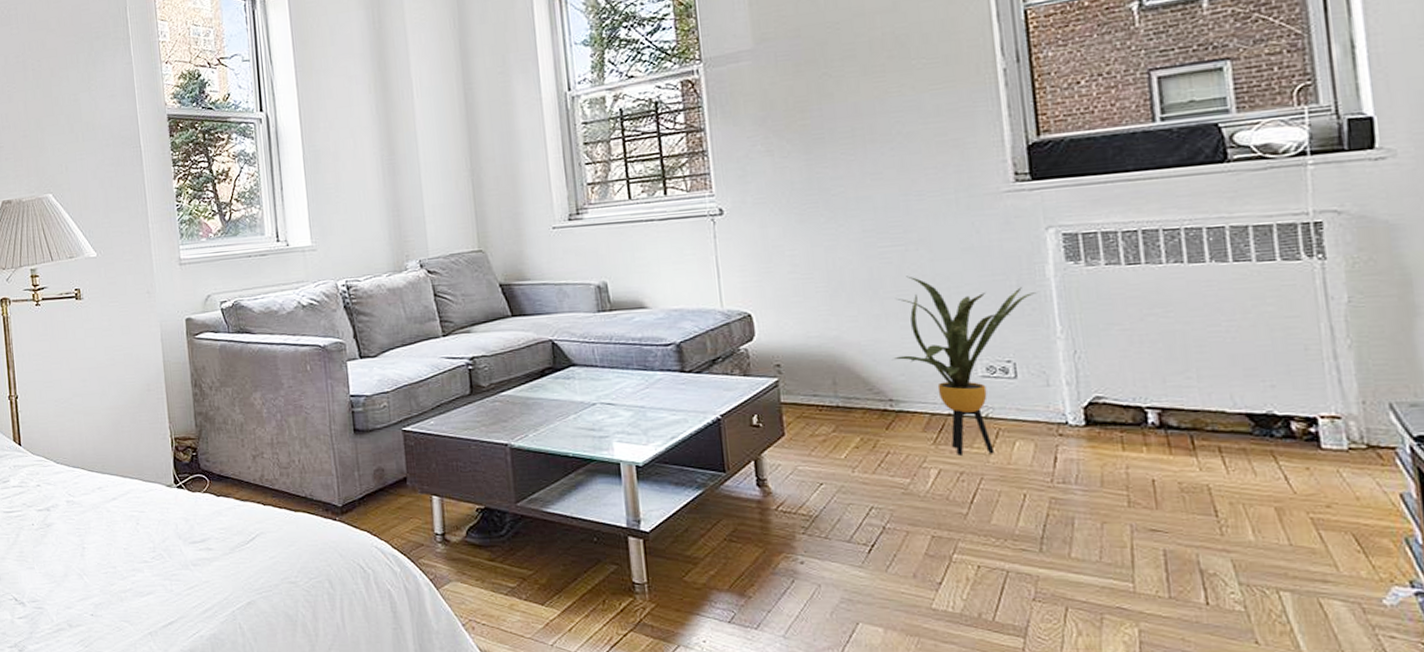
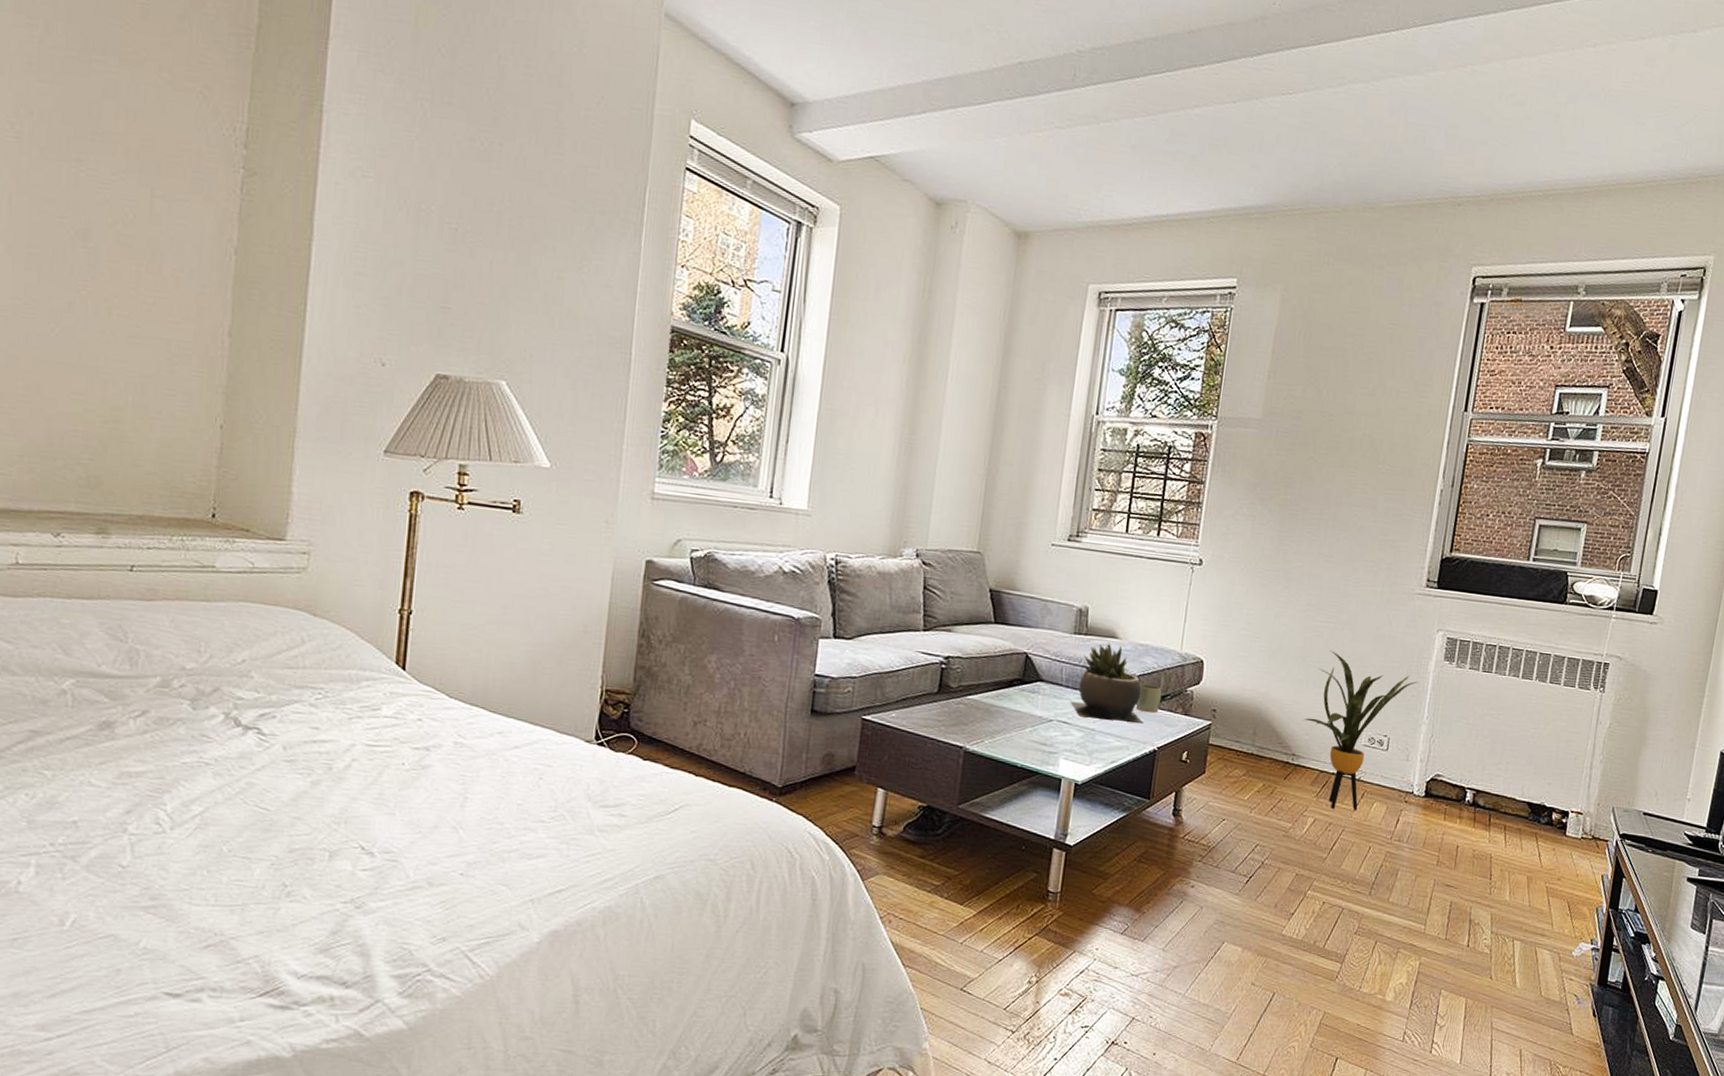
succulent plant: none [610,314,698,396] -> present [1070,643,1144,723]
mug: none [683,349,713,381] -> present [1135,683,1162,714]

